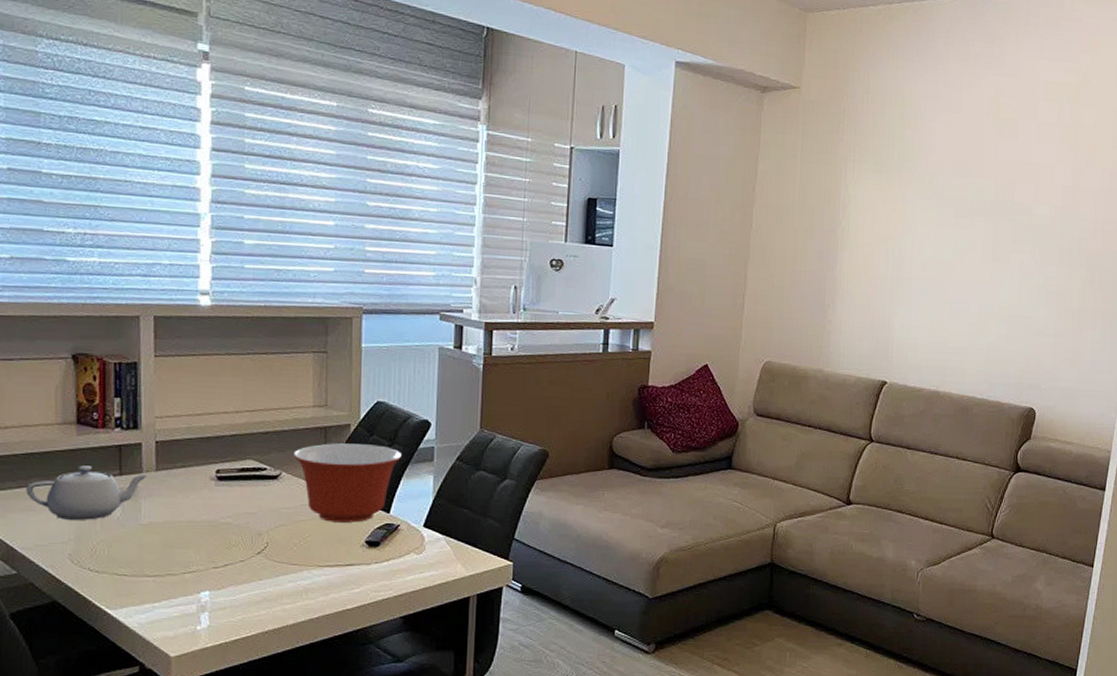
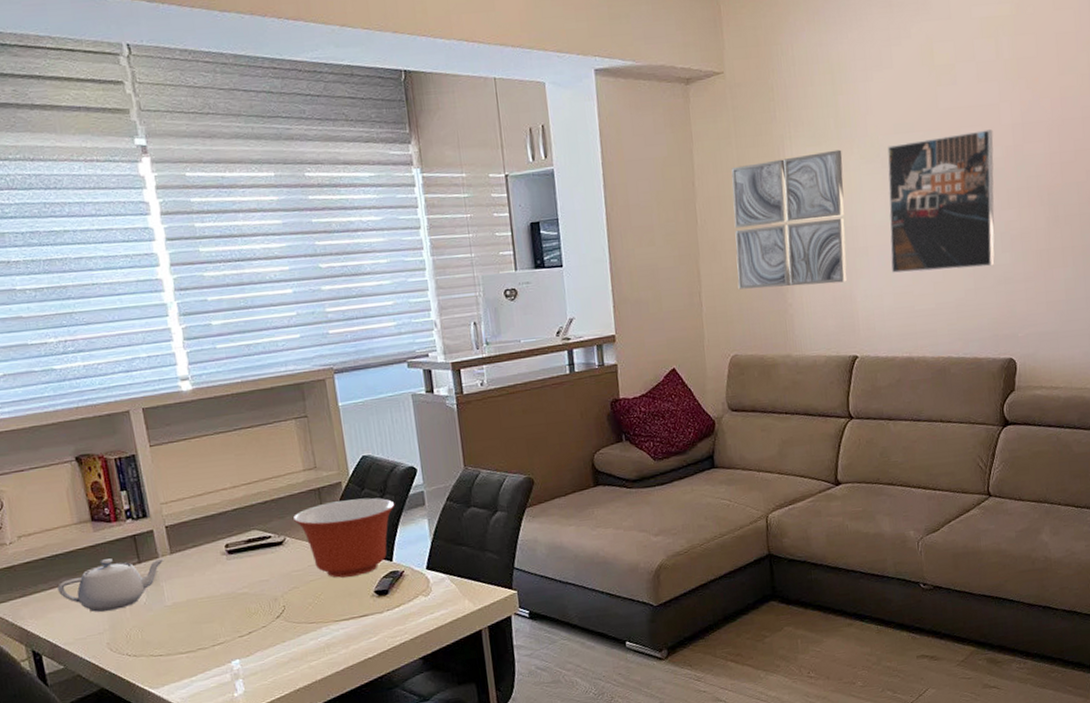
wall art: none [782,179,901,308] -> present [731,149,847,290]
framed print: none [930,185,1045,317] -> present [887,129,995,273]

